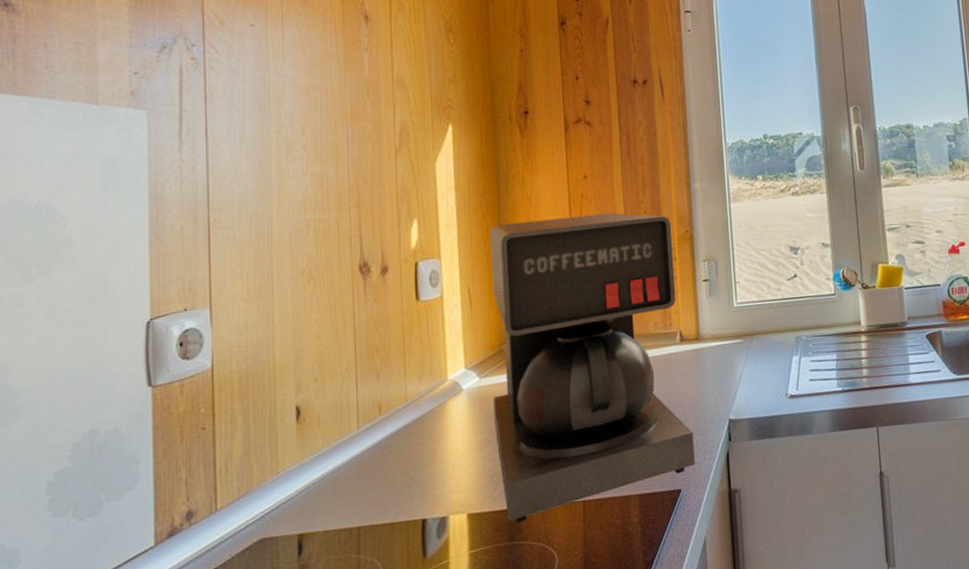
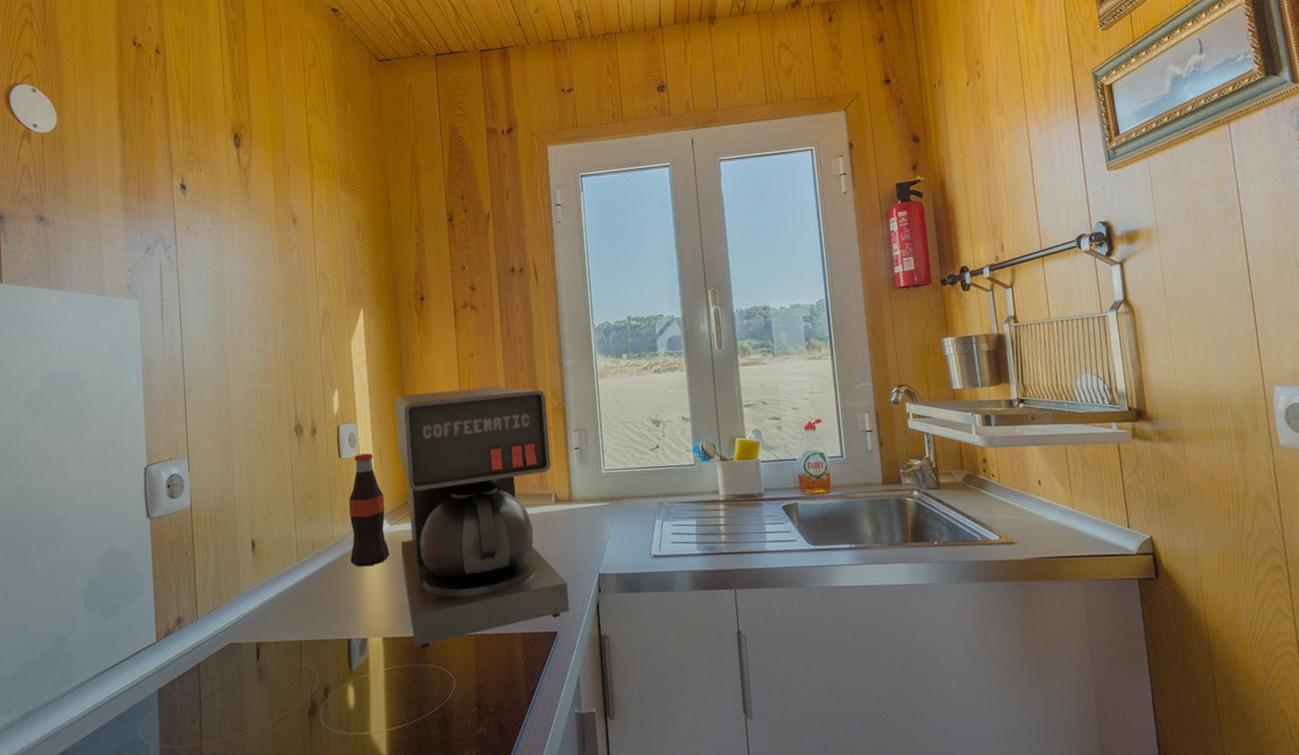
bottle: none [428,293,479,431] -> present [349,453,390,567]

